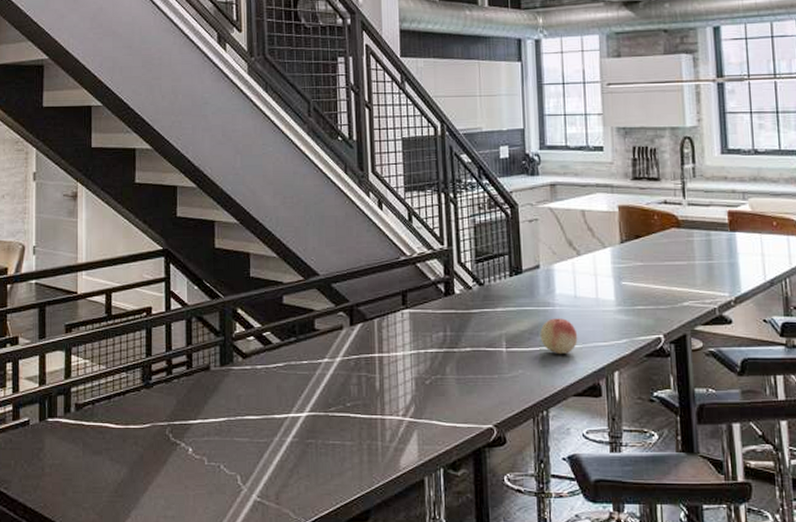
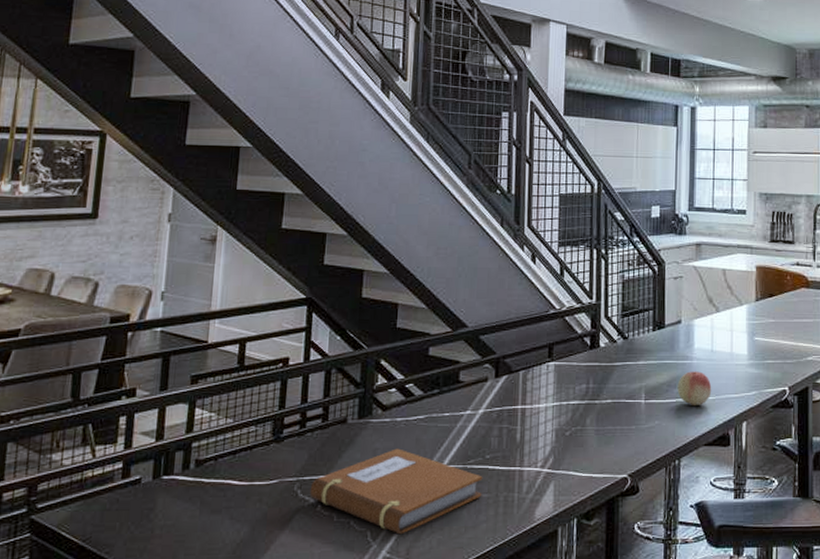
notebook: none [180,395,346,480] -> present [309,448,483,535]

